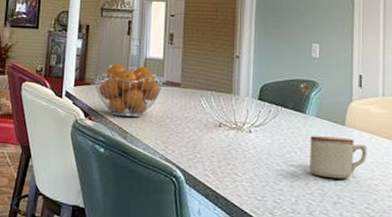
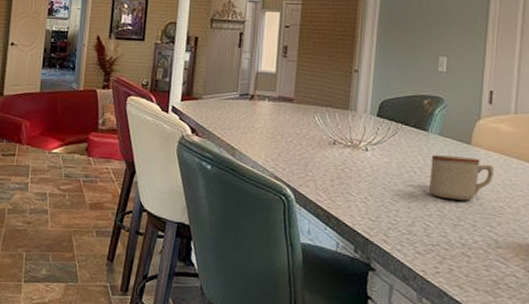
fruit basket: present [94,63,163,117] -> none [202,77,275,133]

